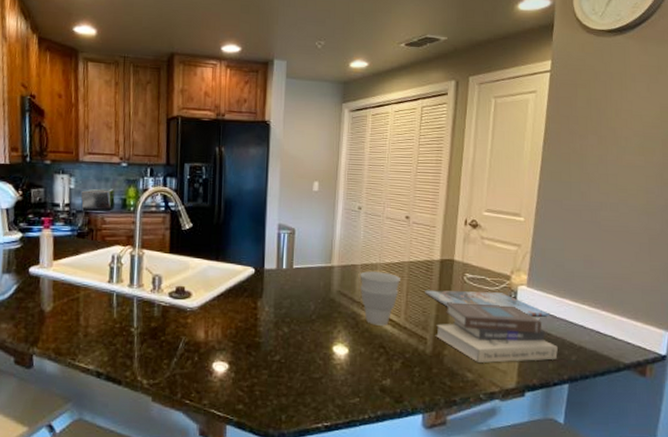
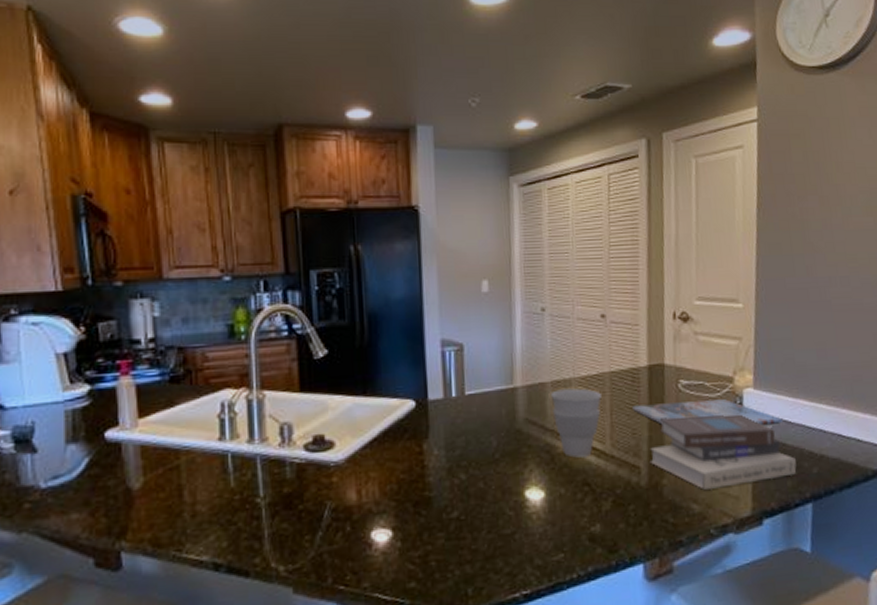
toaster: present [81,188,115,212] -> none [169,312,219,347]

